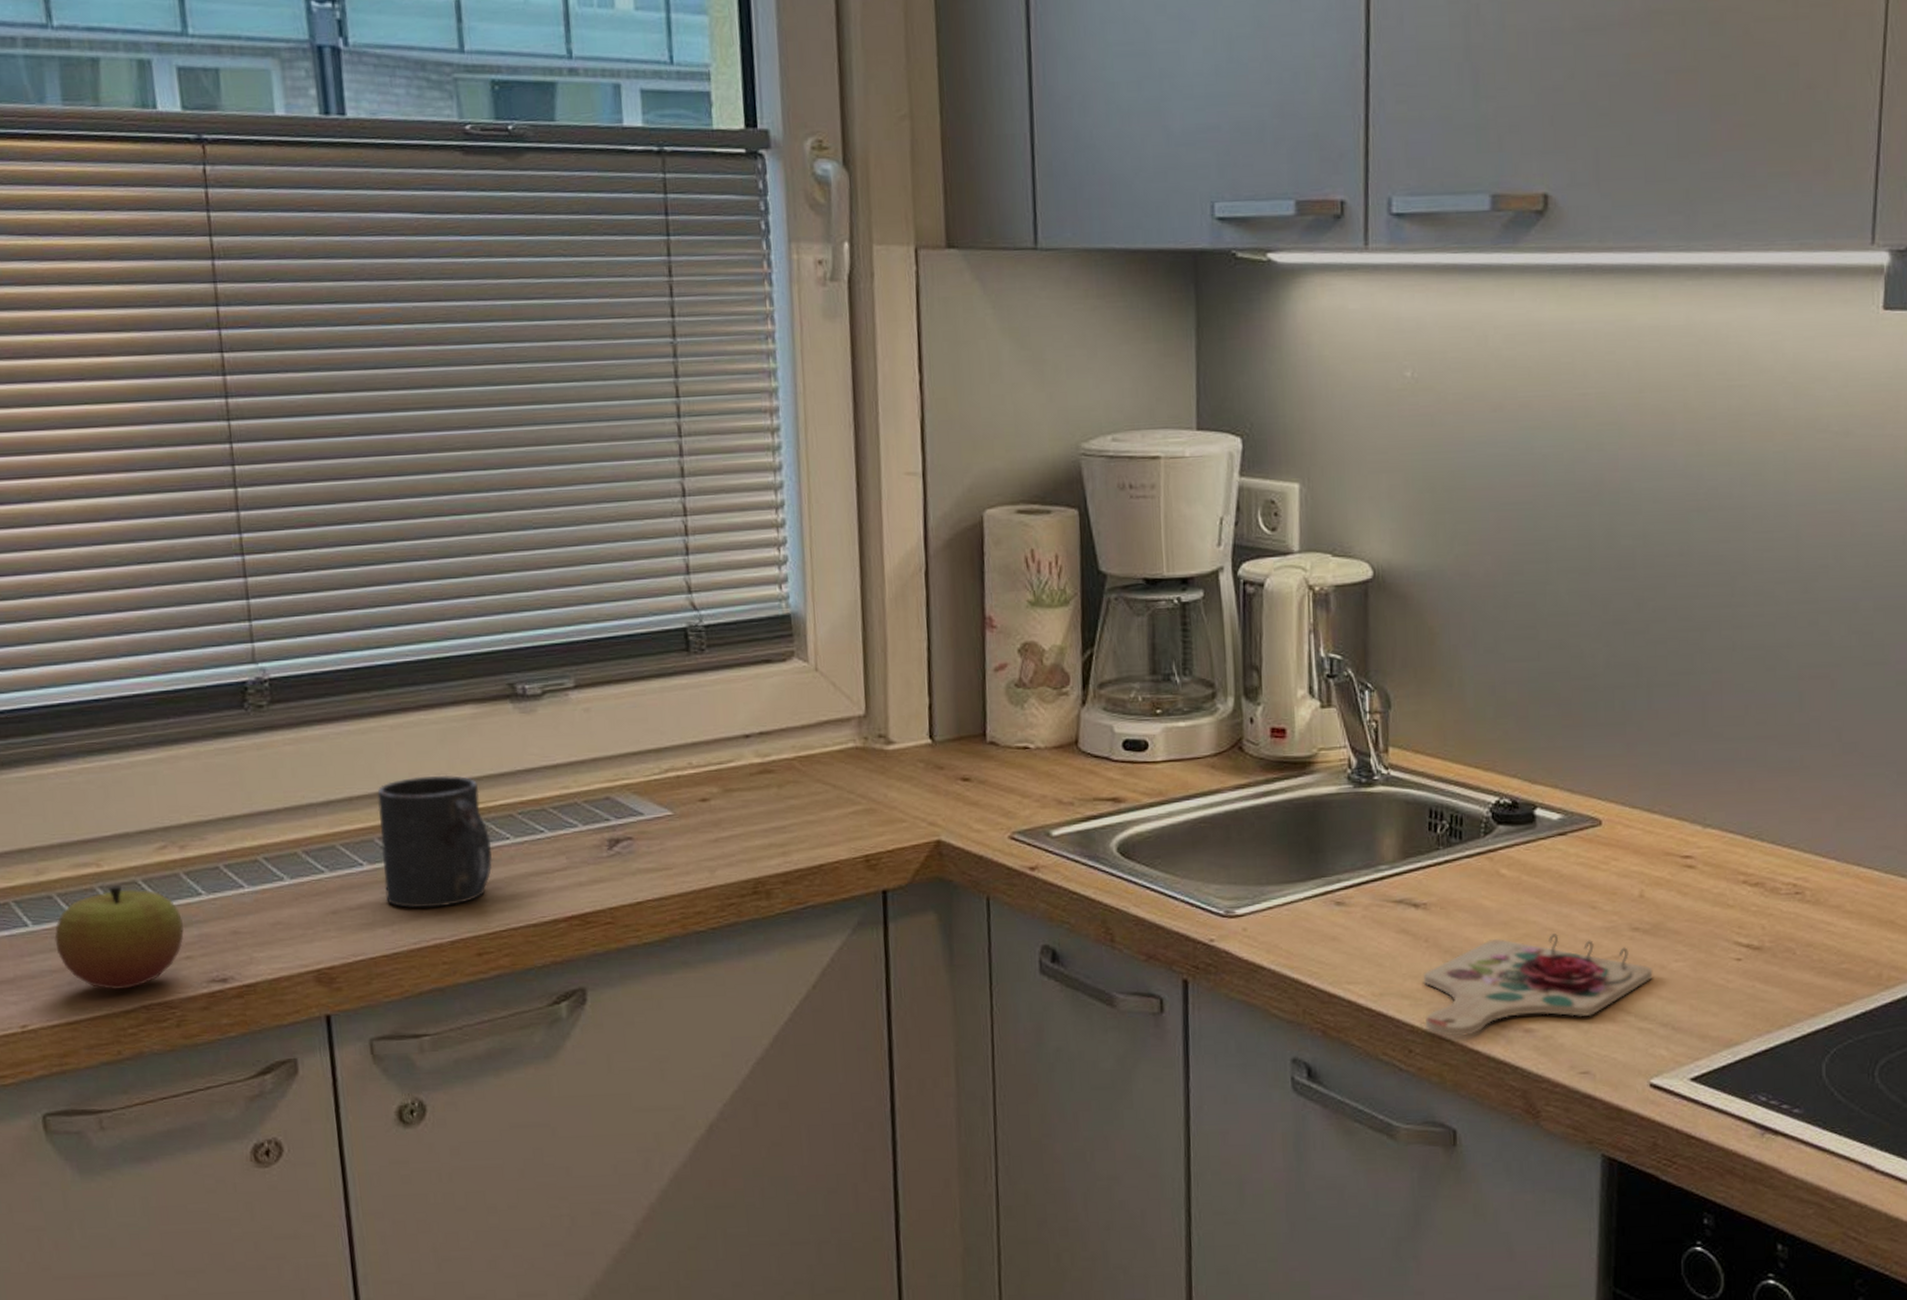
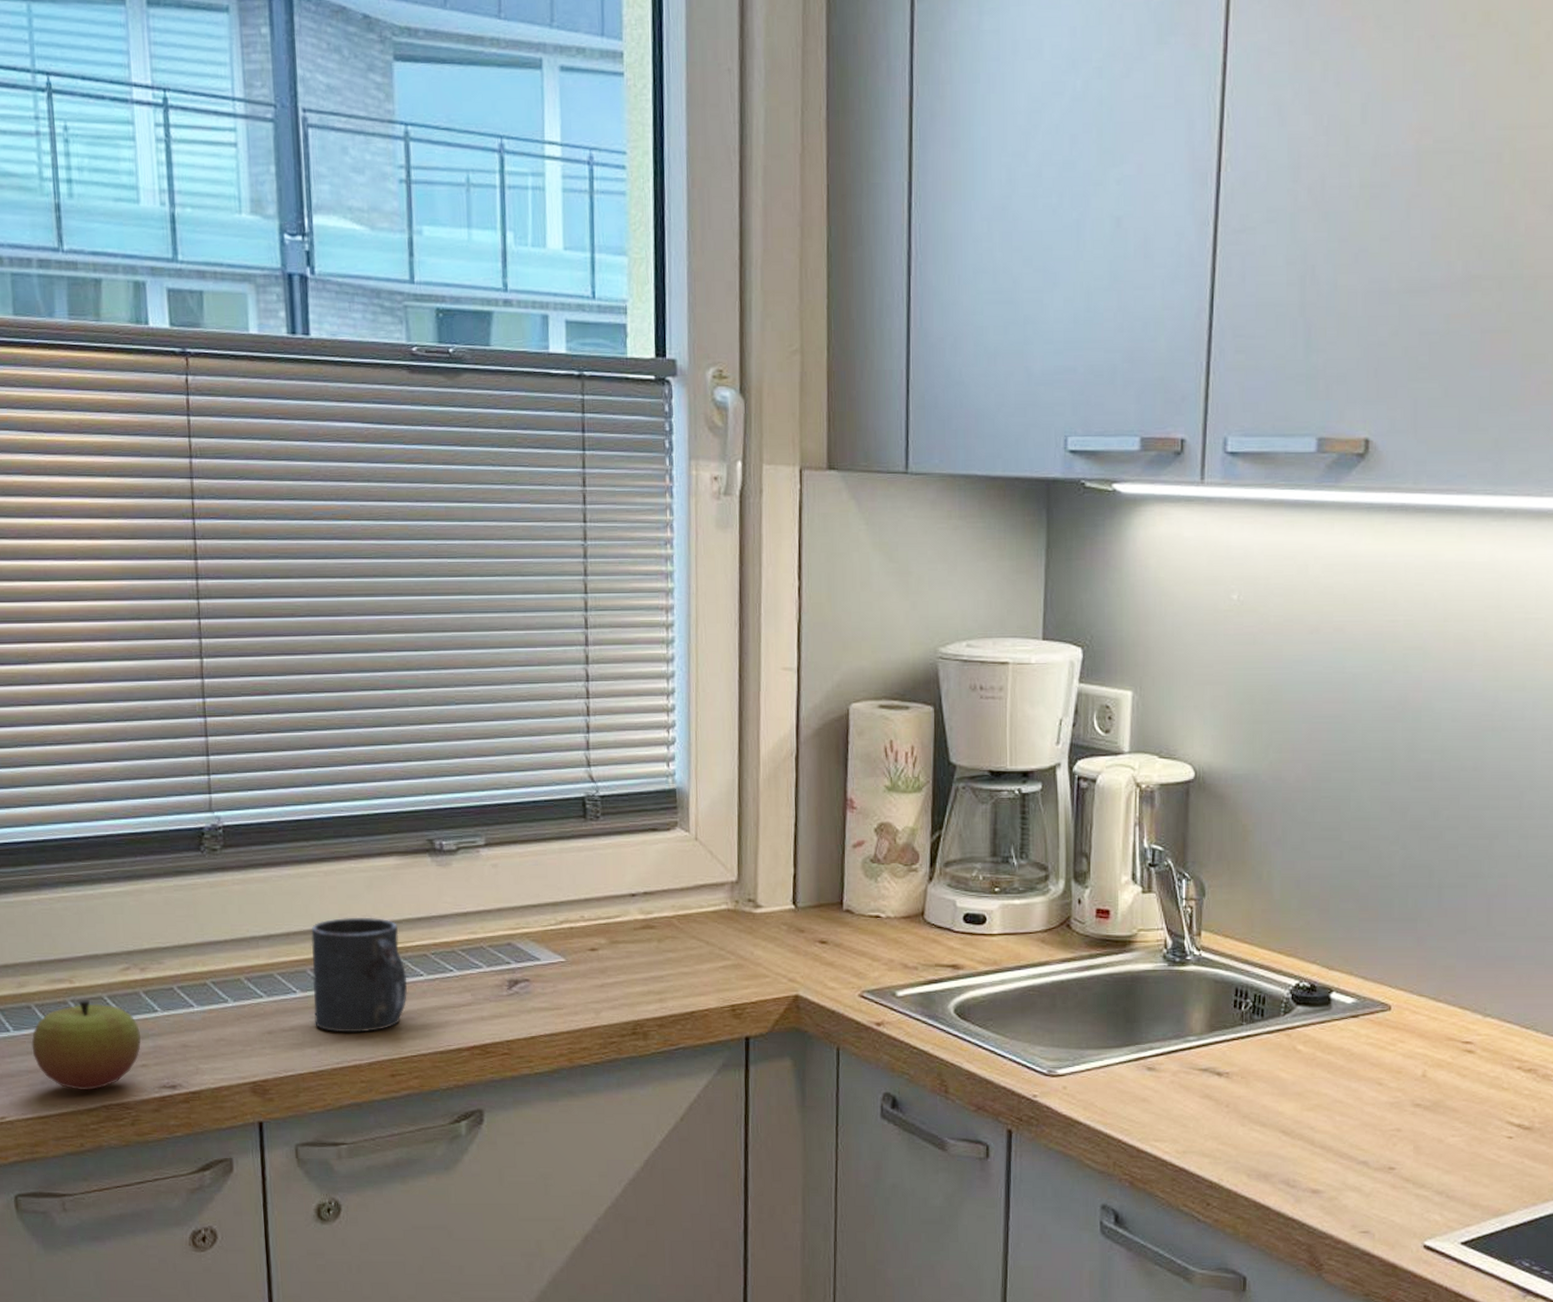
cutting board: present [1423,934,1653,1037] -> none [1222,1106,1431,1193]

